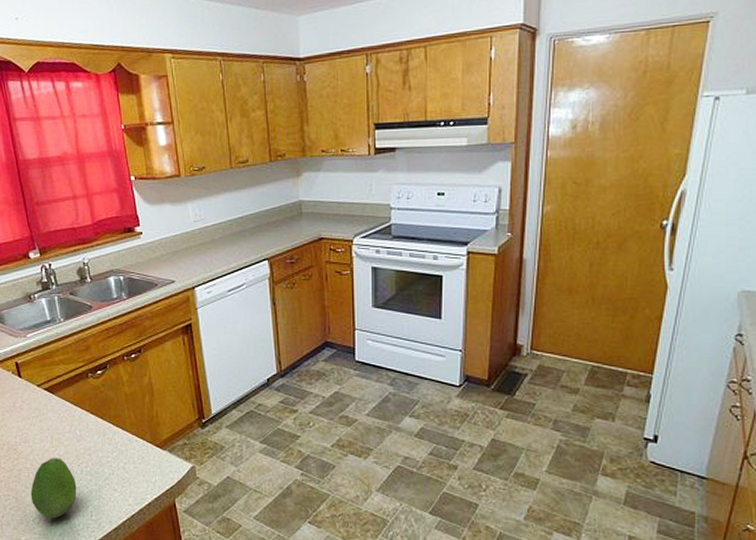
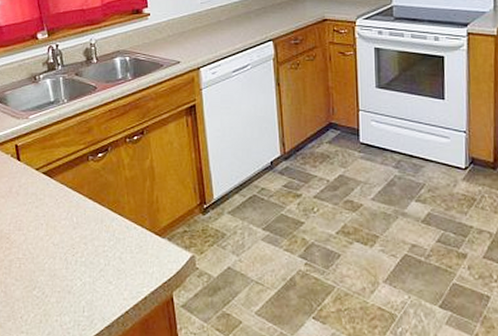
fruit: present [30,458,77,519] -> none [20,247,70,316]

